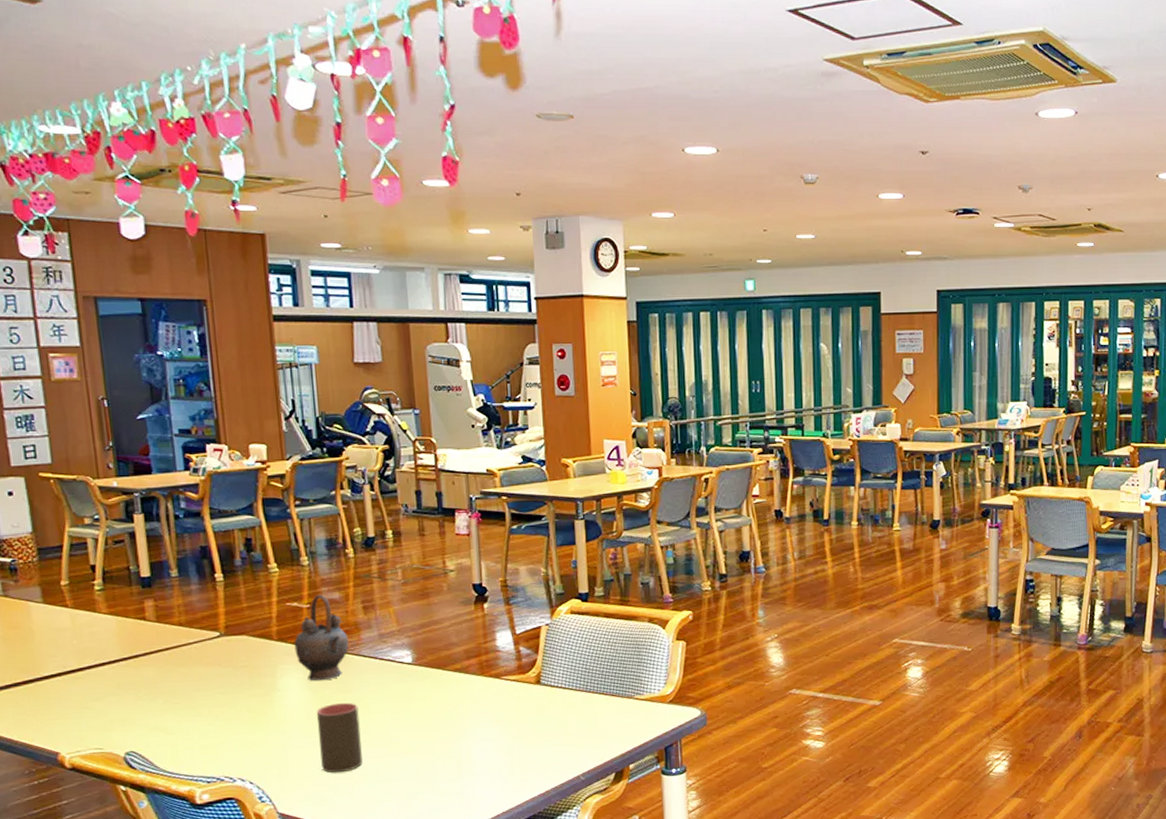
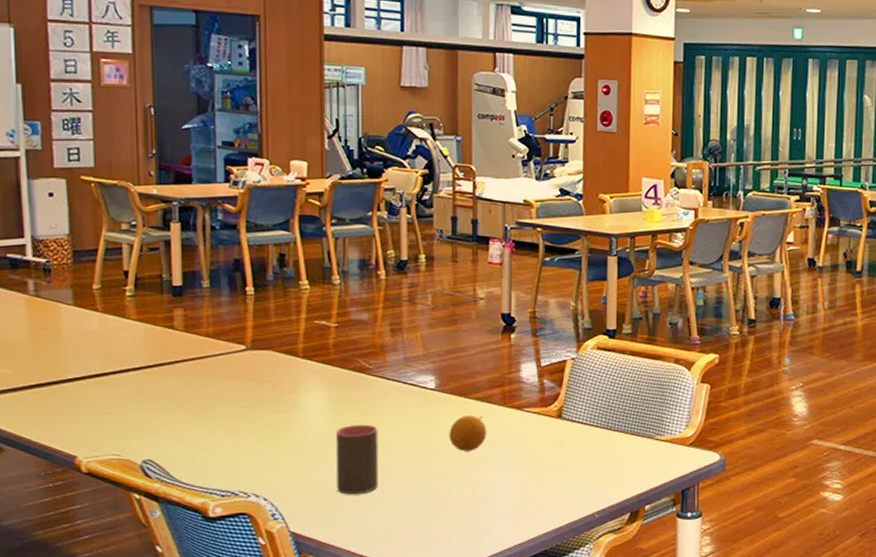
teapot: present [294,594,349,681] -> none [319,314,374,401]
fruit: none [429,686,467,723] -> present [449,415,487,452]

